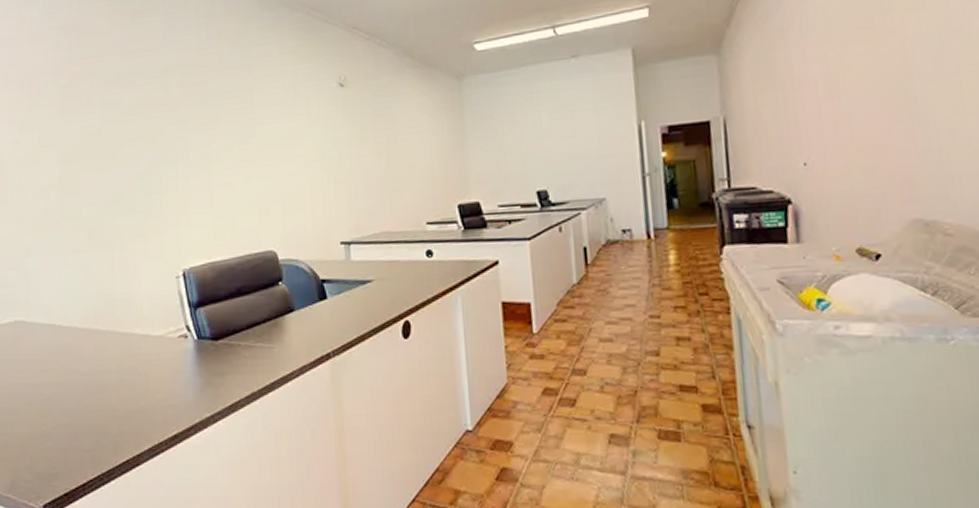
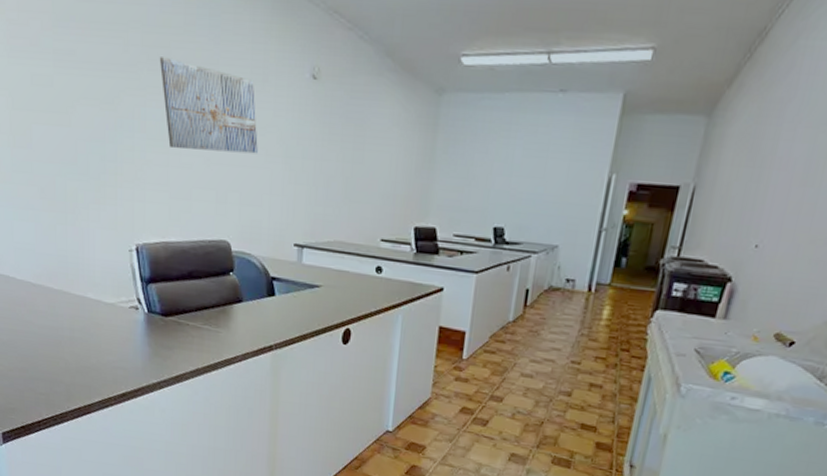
wall art: none [197,91,296,172] -> present [159,57,258,154]

